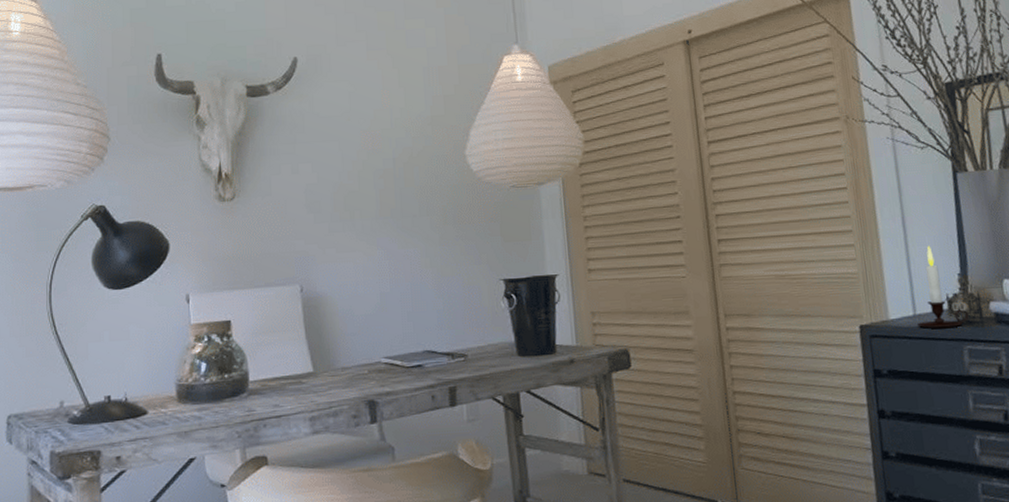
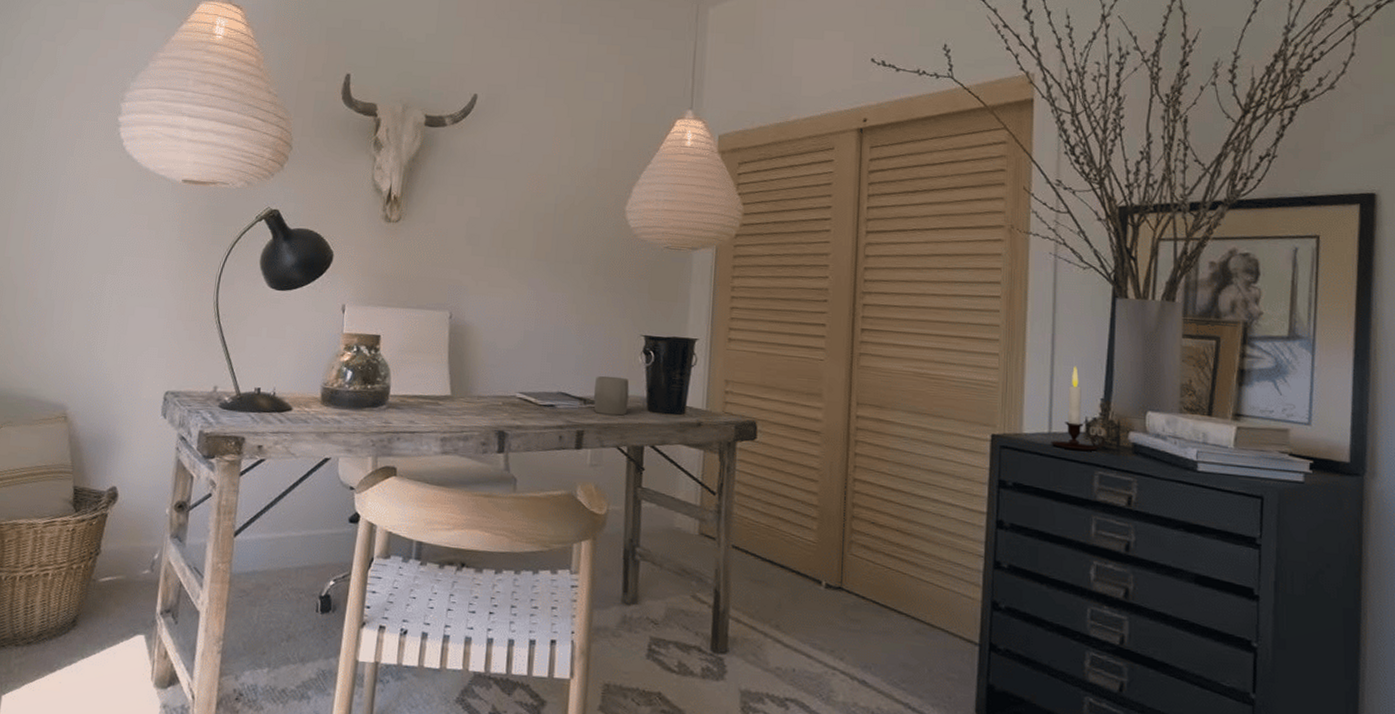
mug: none [459,325,498,368] -> present [593,375,630,417]

